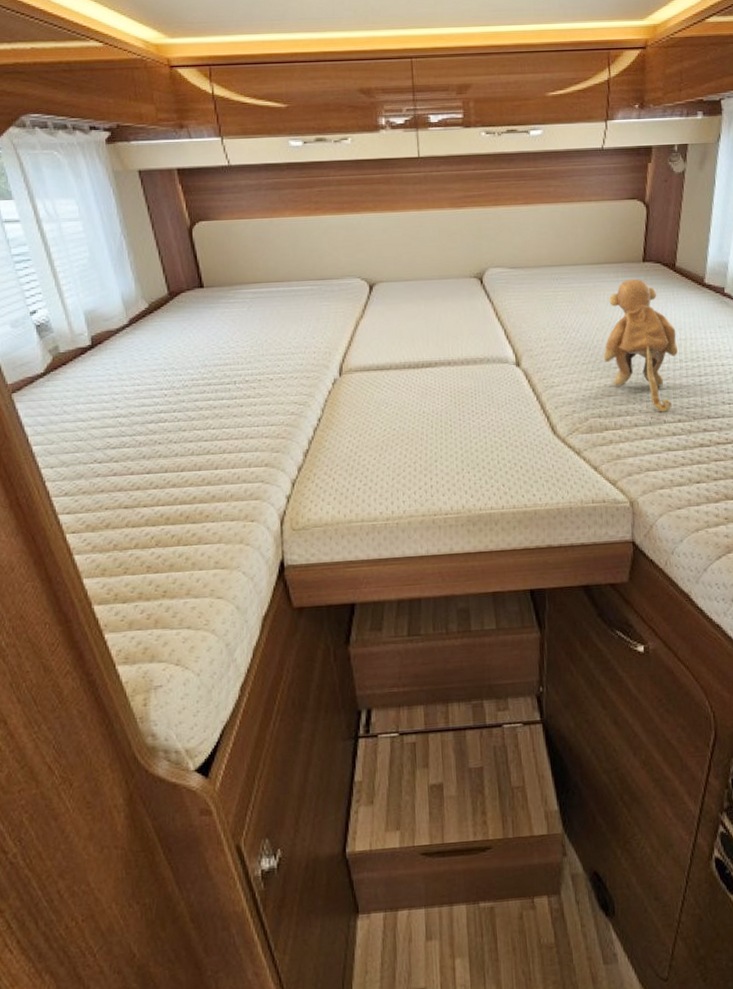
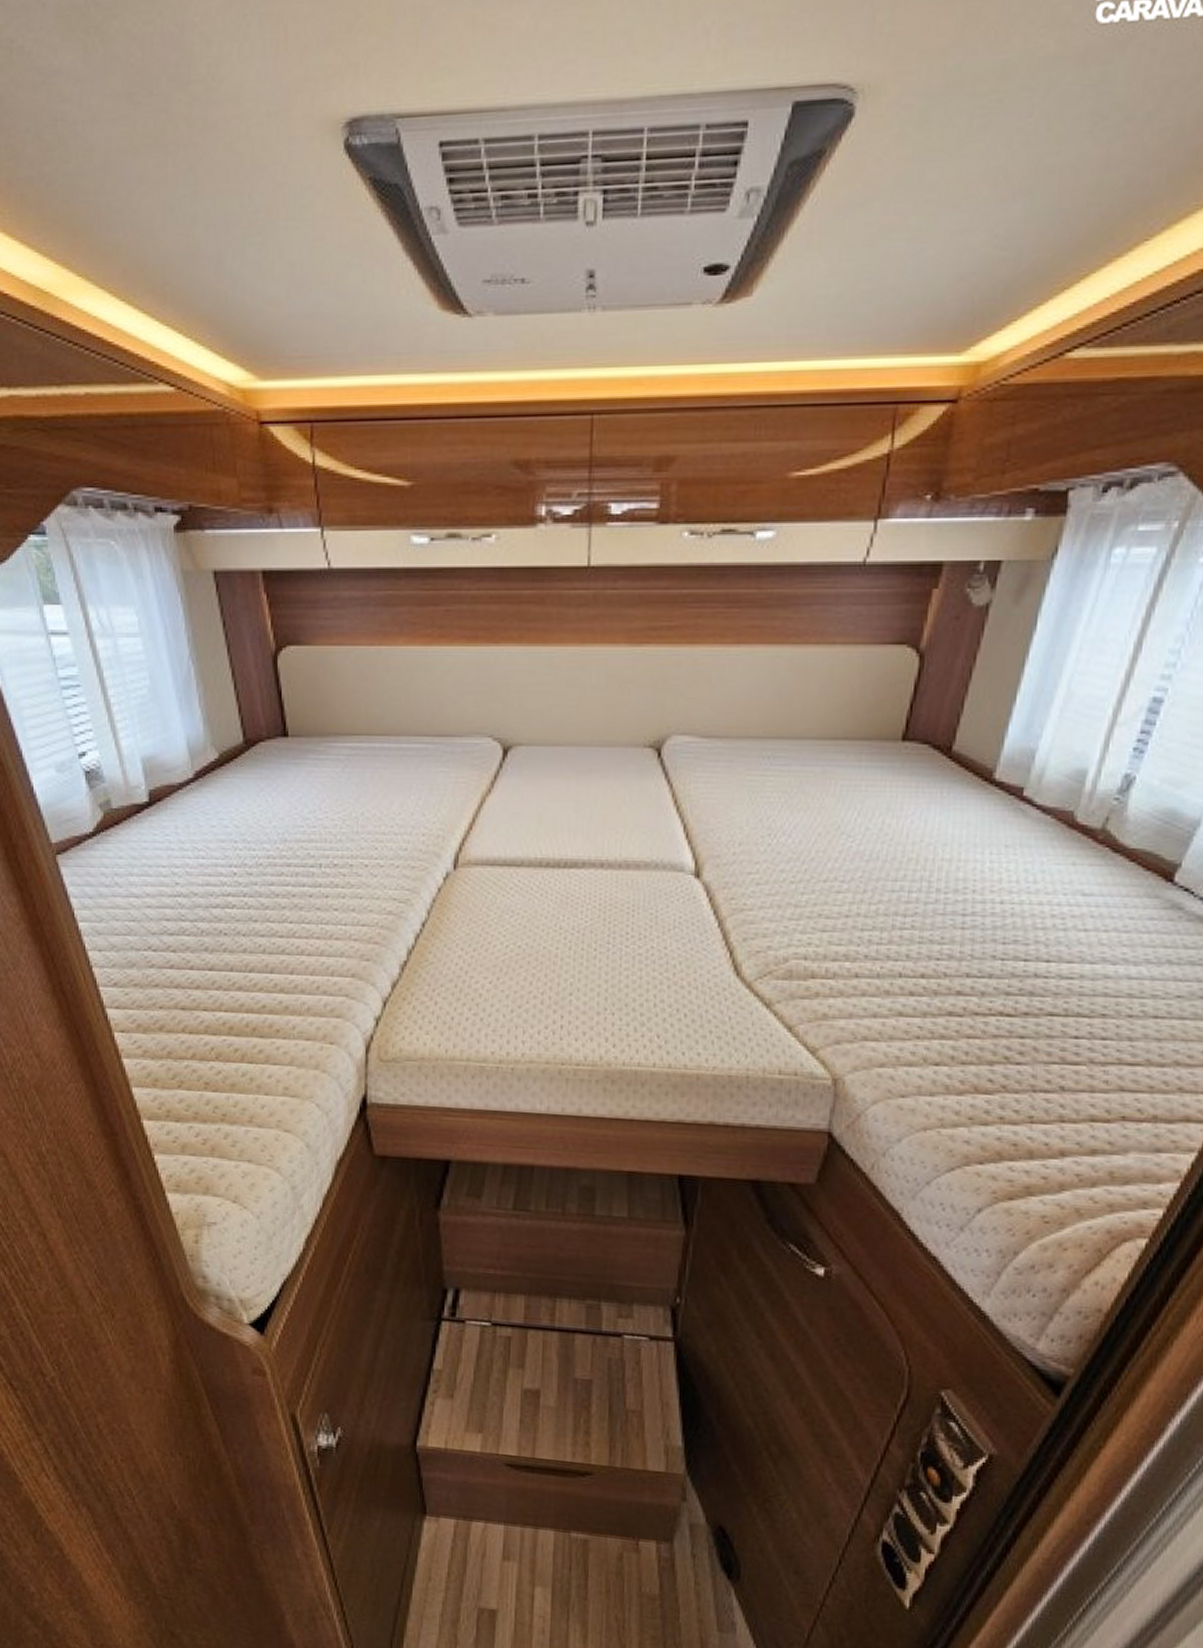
stuffed monkey: present [603,278,678,412] -> none [823,764,938,962]

